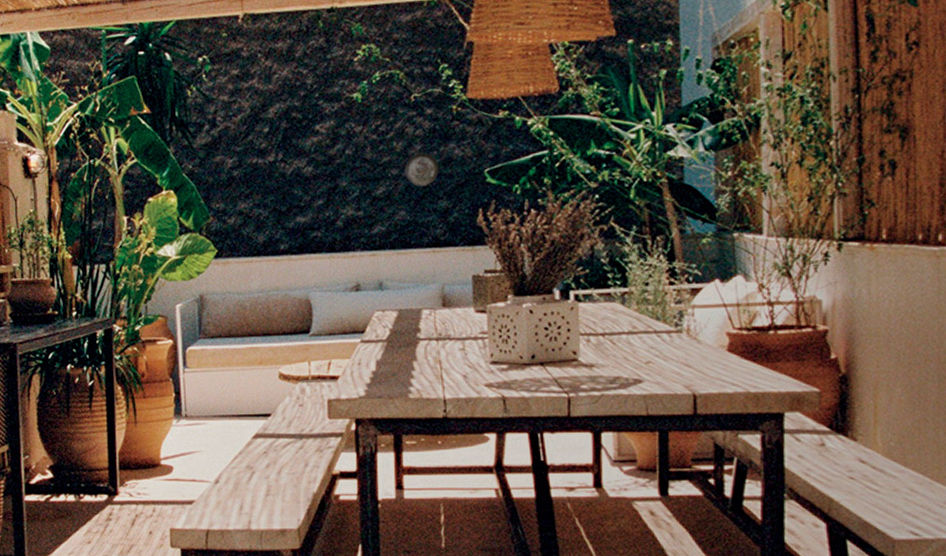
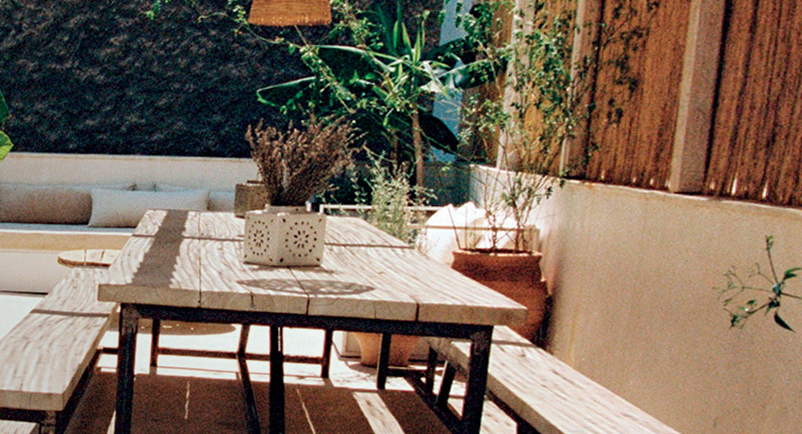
decorative plate: present [404,152,439,186] -> none [186,70,217,101]

